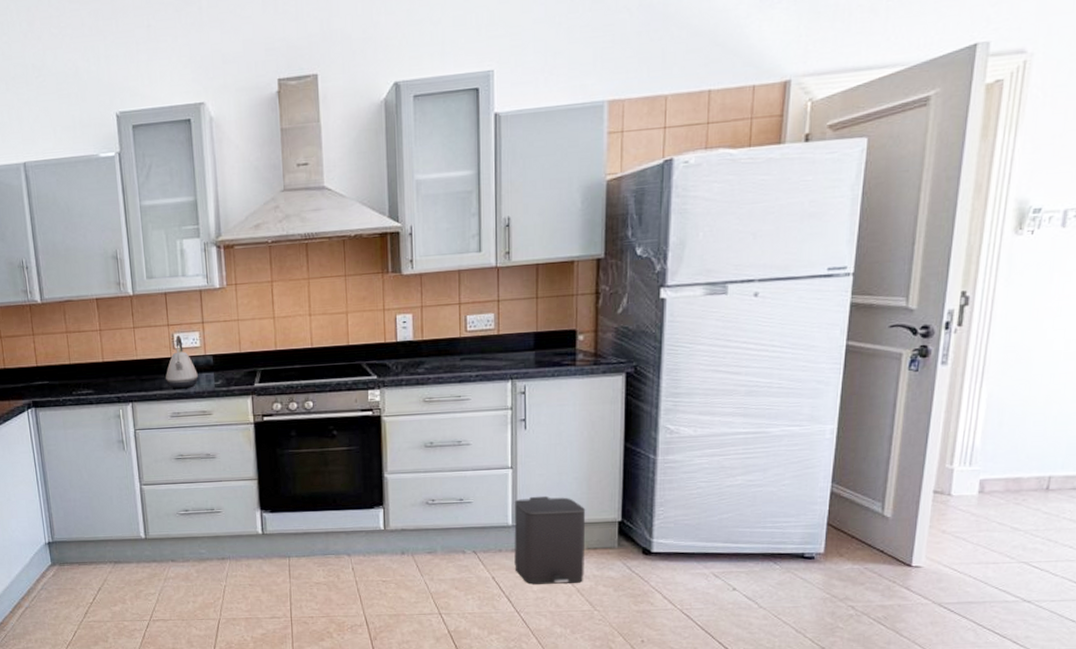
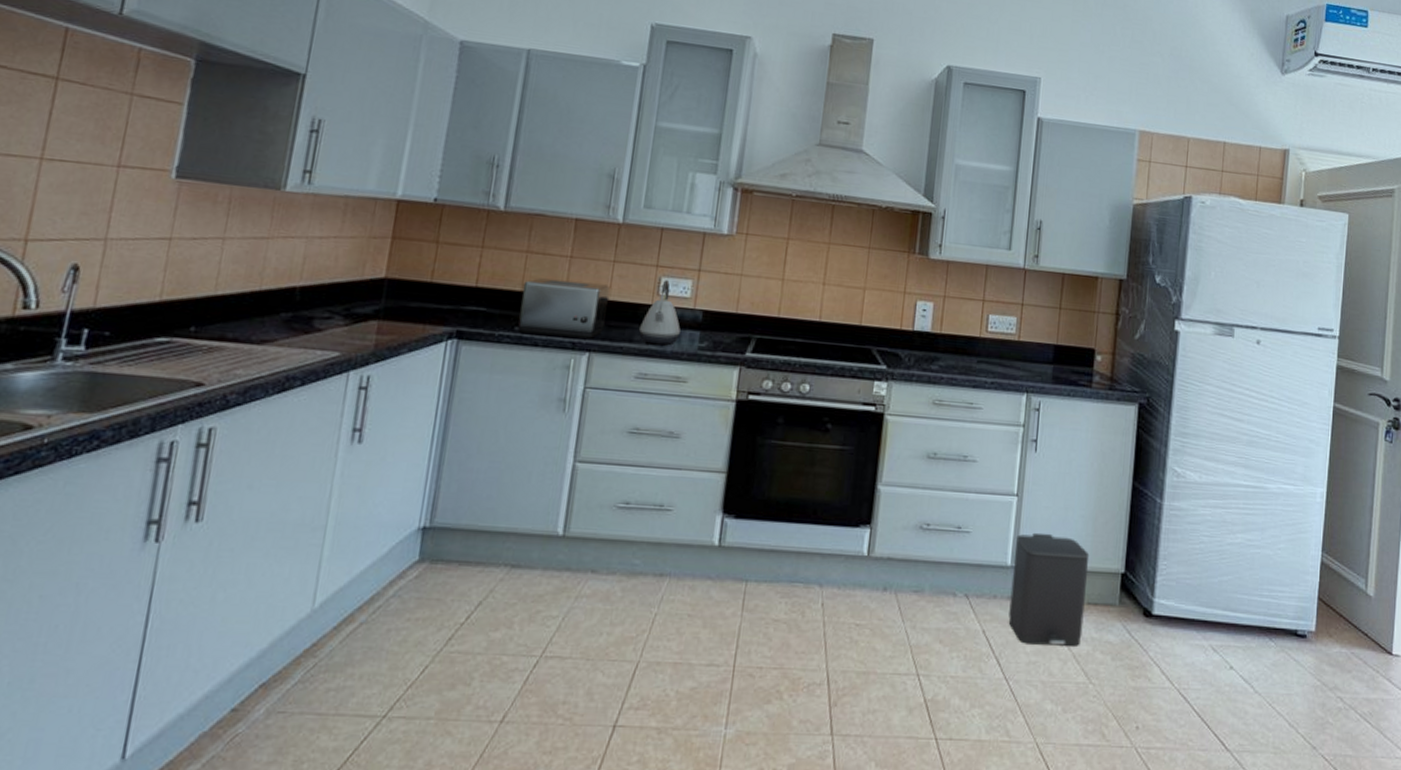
toaster: none [70,347,138,396] -> present [517,278,610,339]

